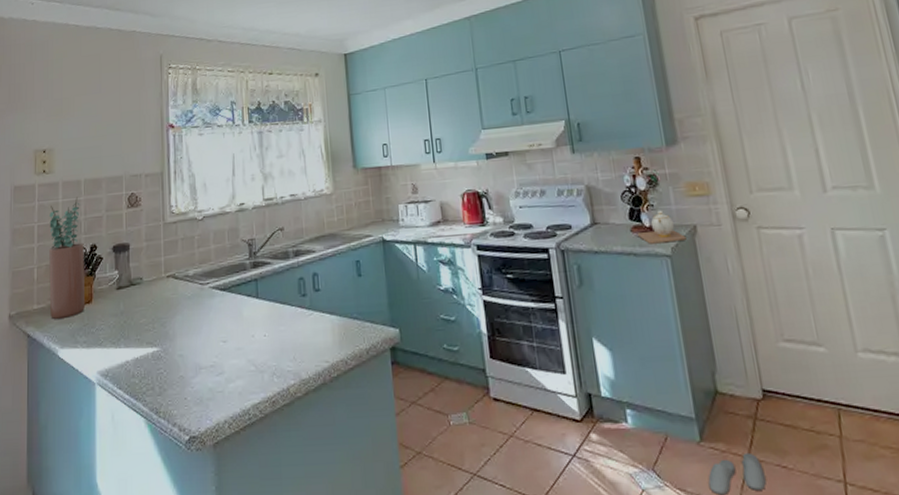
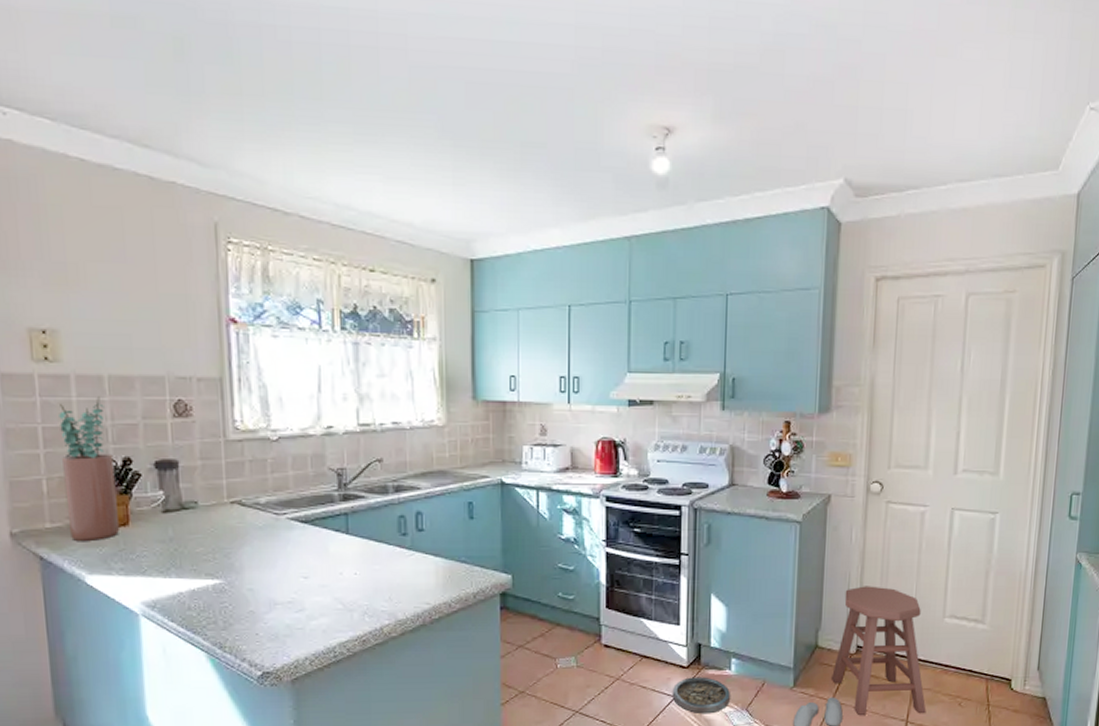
pet bowl: none [569,431,633,476] -> present [673,677,730,714]
teapot: present [637,210,687,244] -> none [772,477,819,509]
stool: none [734,319,866,475] -> present [832,586,926,715]

